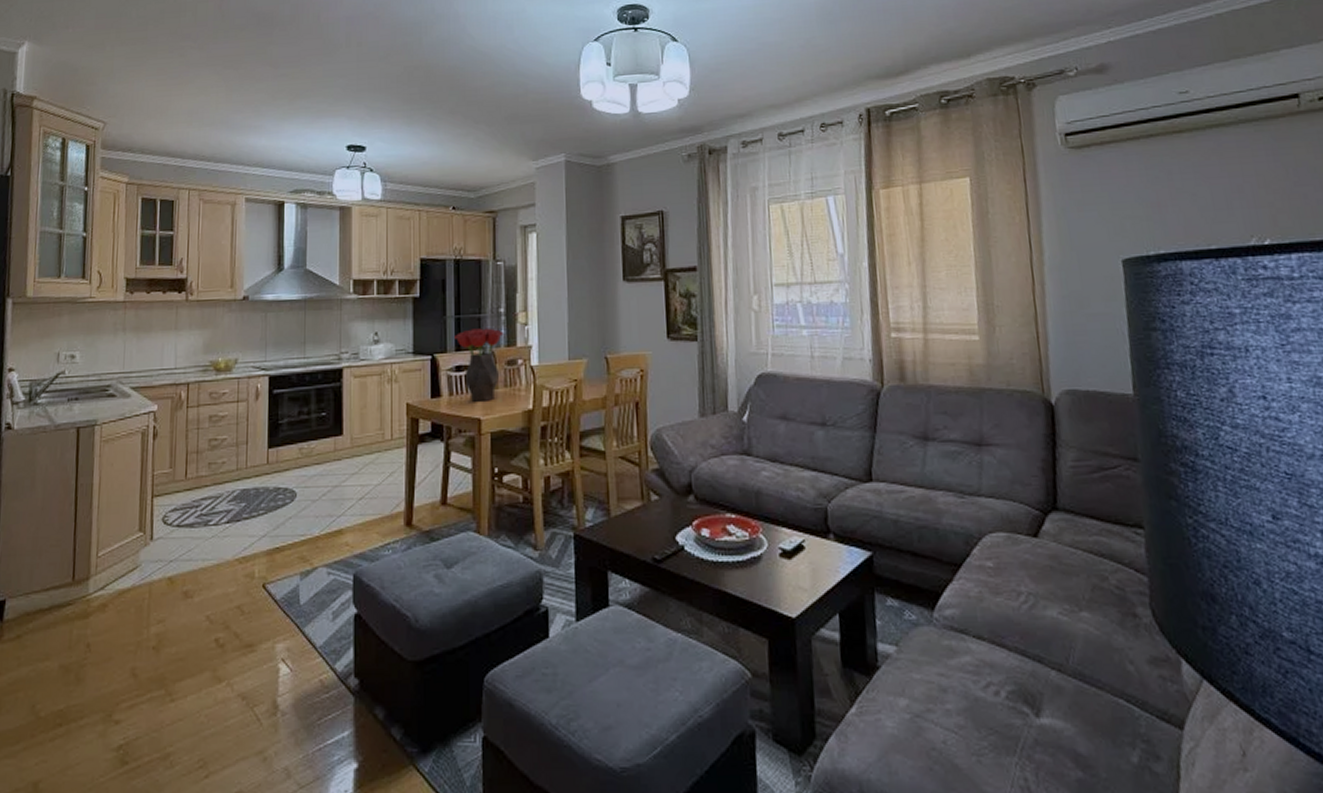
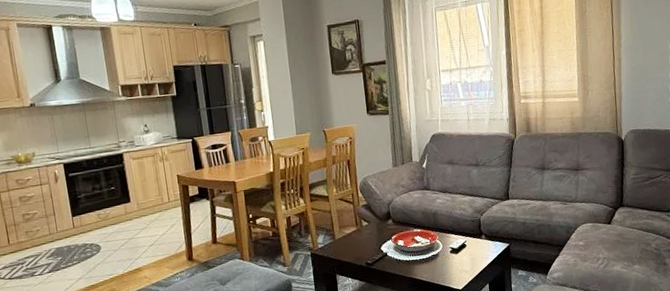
bouquet: present [455,328,504,402] -> none [208,115,246,170]

